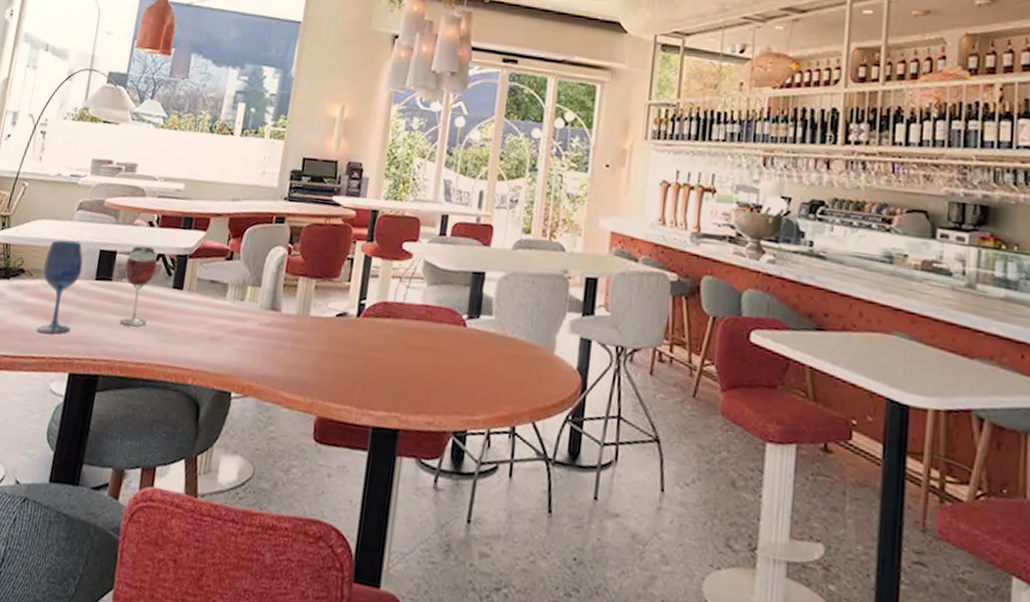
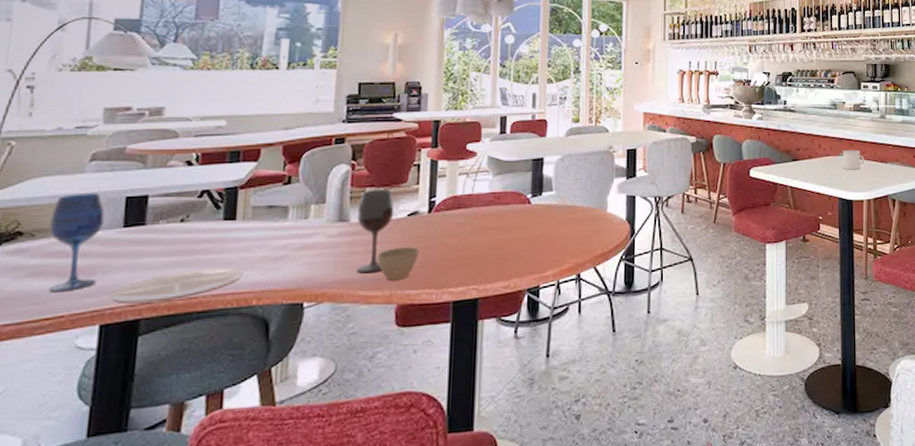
plate: none [78,334,185,363] -> present [109,268,245,304]
wineglass: present [119,246,158,327] -> none [160,186,202,265]
wine glass: none [282,279,324,375] -> present [356,189,394,274]
cup: none [302,350,344,389] -> present [377,247,420,281]
mug: none [895,327,934,362] -> present [842,150,864,170]

